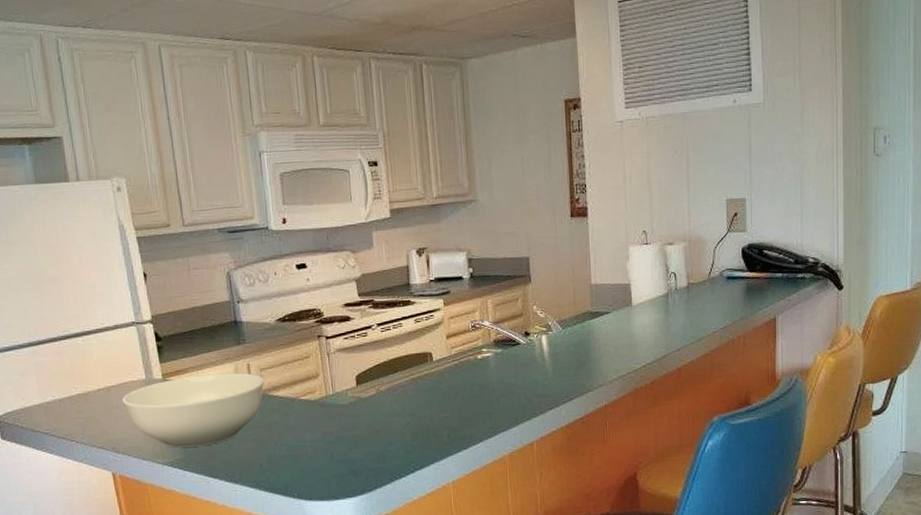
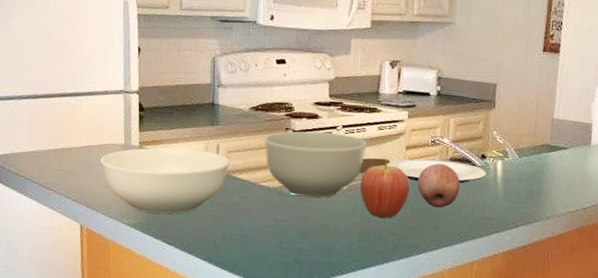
bowl: none [296,333,406,405] -> present [264,131,367,198]
fruit: none [404,354,457,413] -> present [360,161,410,218]
plate: none [429,343,532,370] -> present [386,158,486,184]
fruit: none [463,348,508,394] -> present [417,163,461,208]

